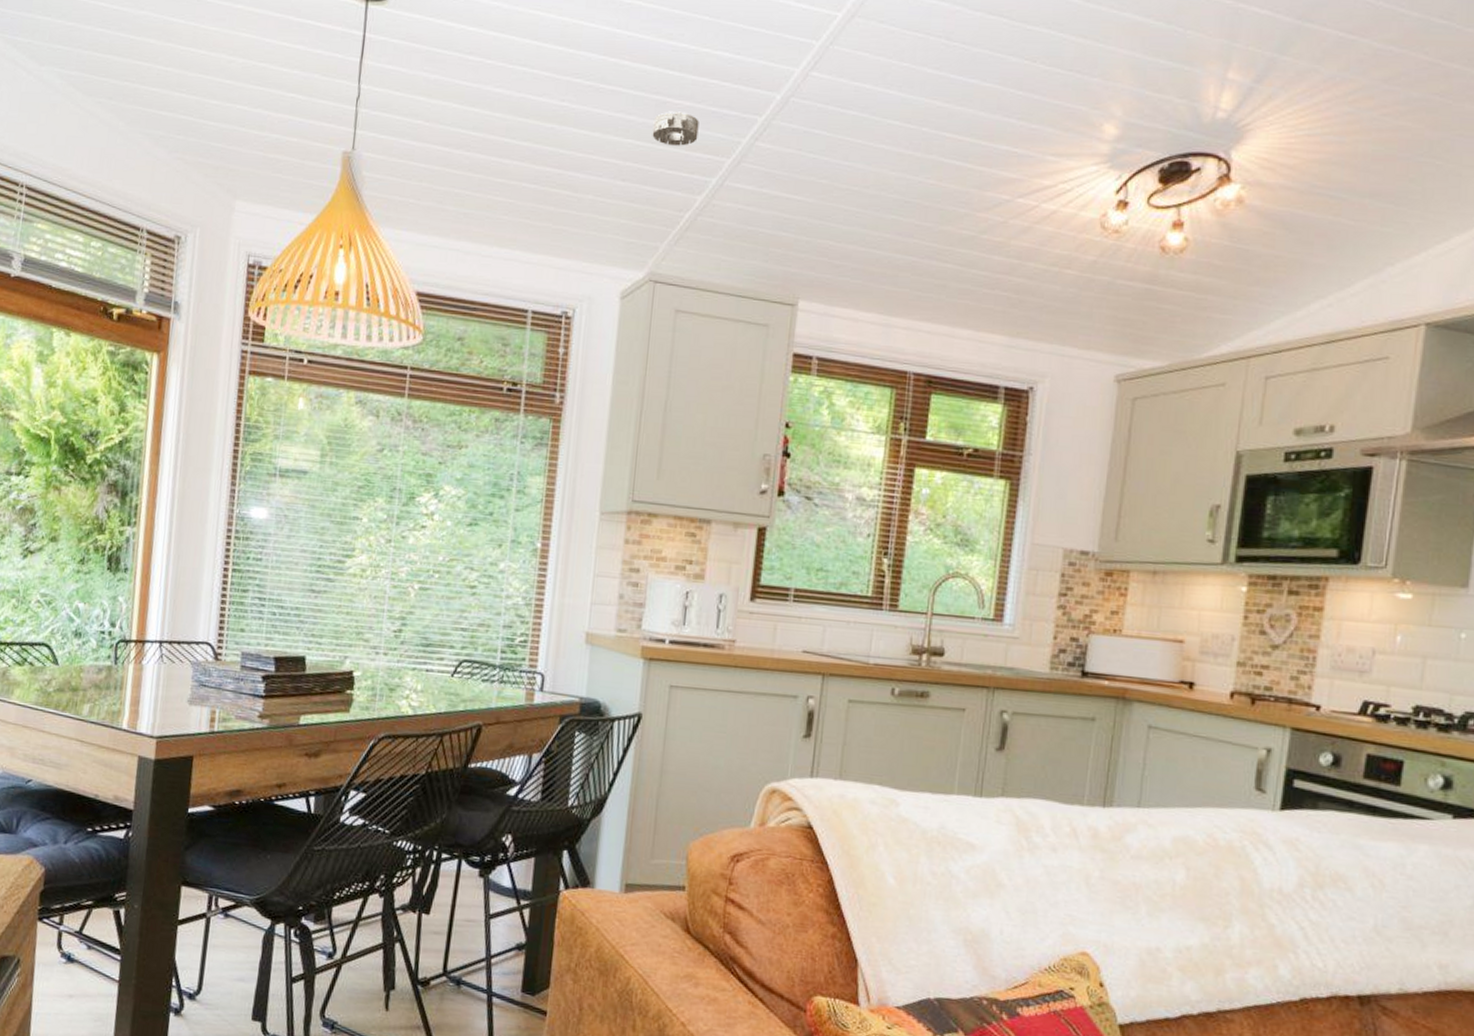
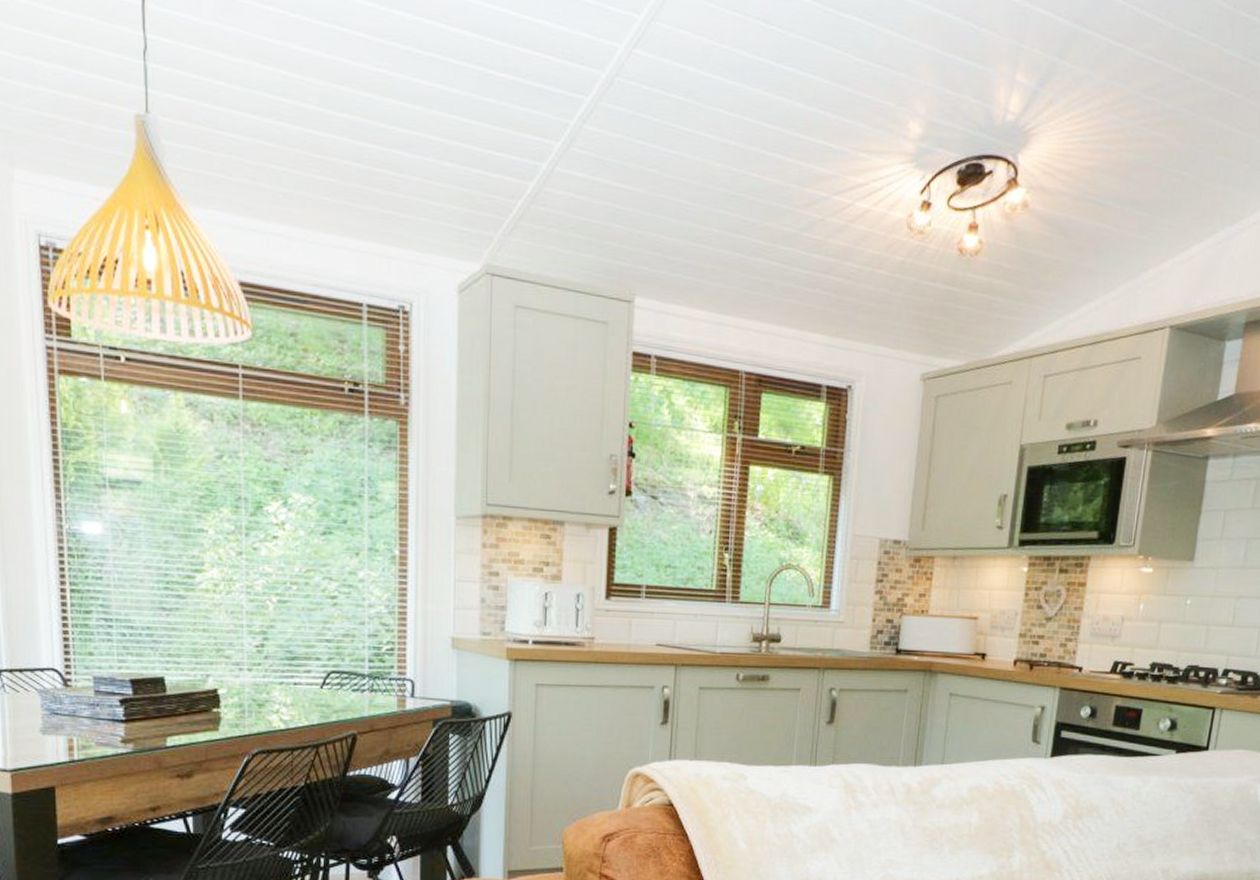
smoke detector: present [652,111,699,146] -> none [477,85,525,126]

